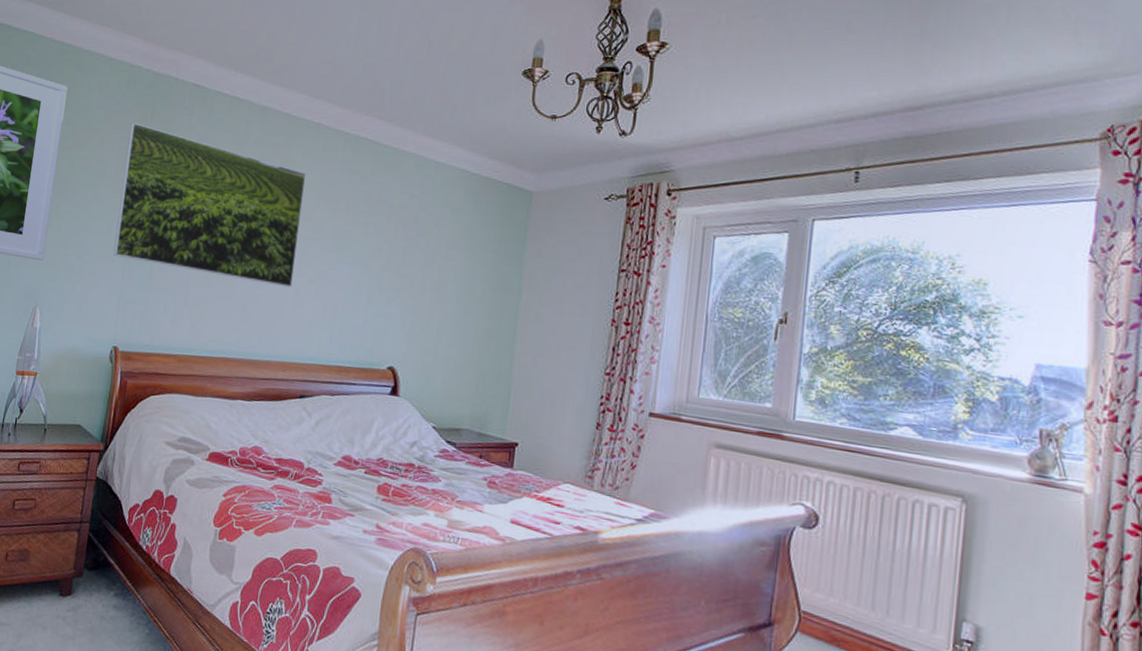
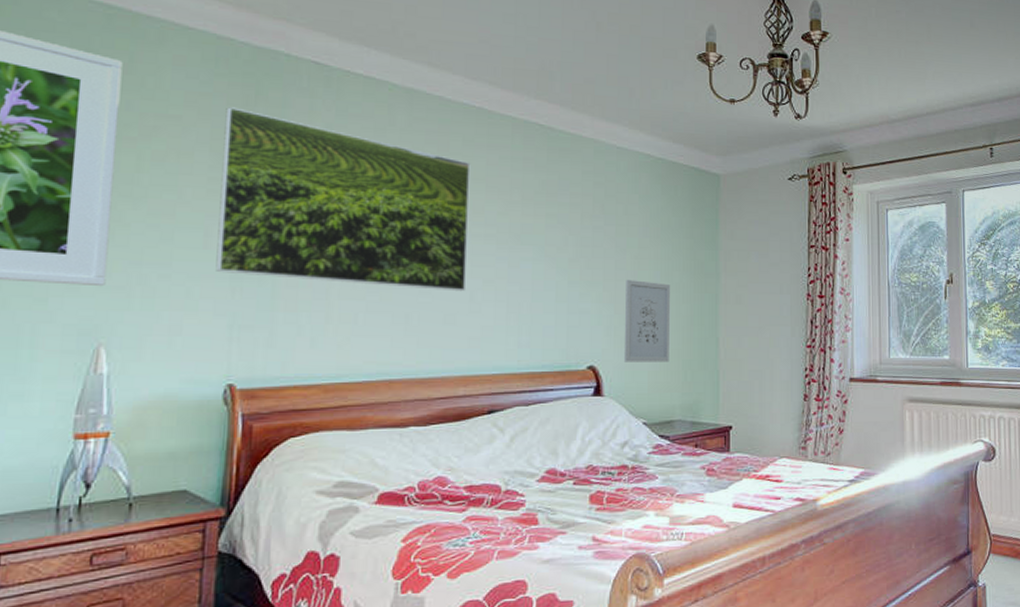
wall art: none [420,289,472,372] -> present [623,280,670,362]

